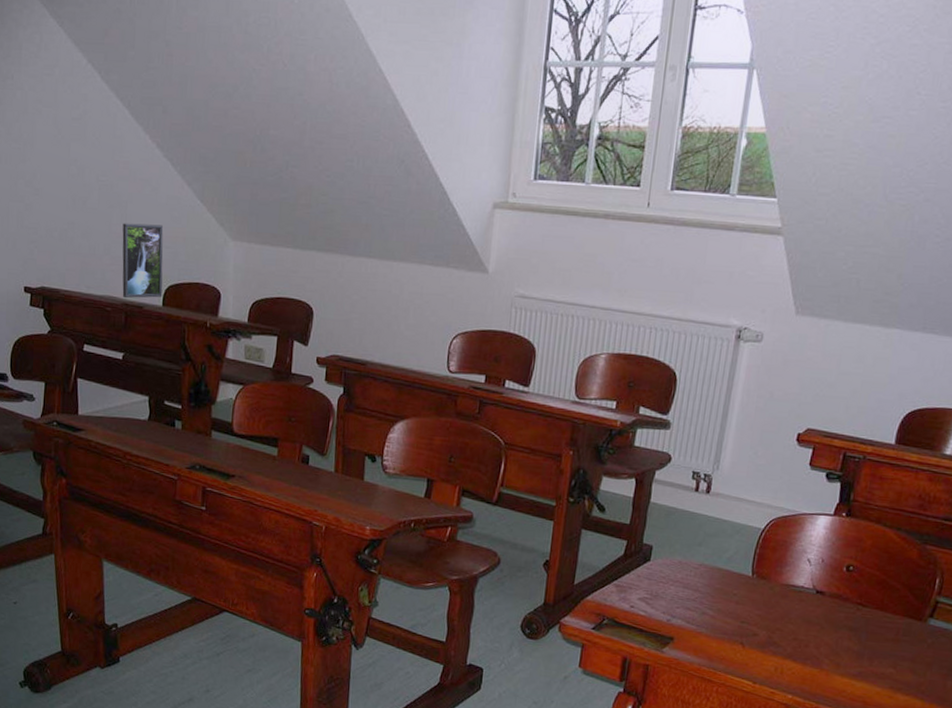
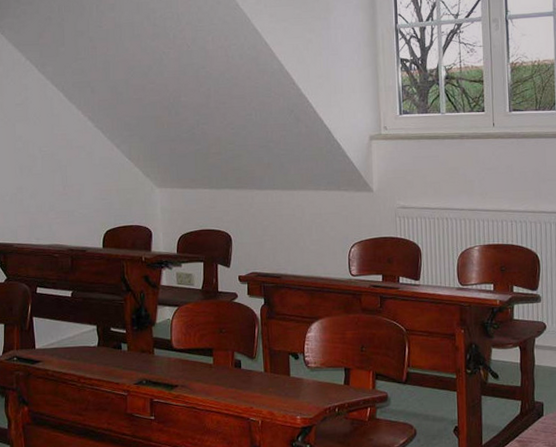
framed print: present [122,223,164,299] -> none [64,181,102,245]

